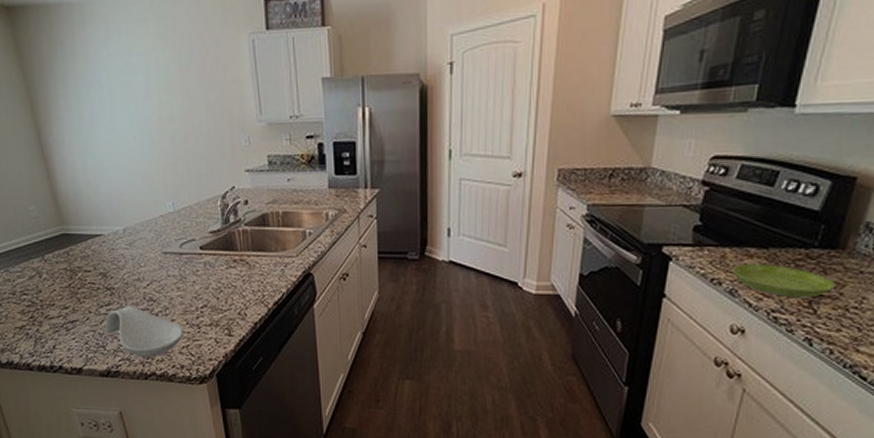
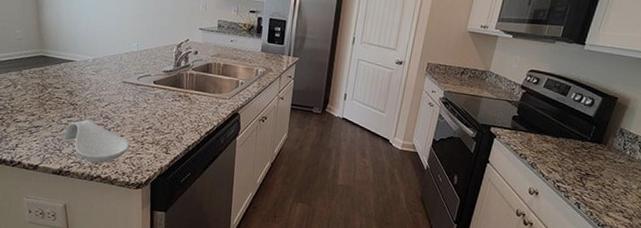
saucer: present [732,263,835,298] -> none [534,146,598,176]

